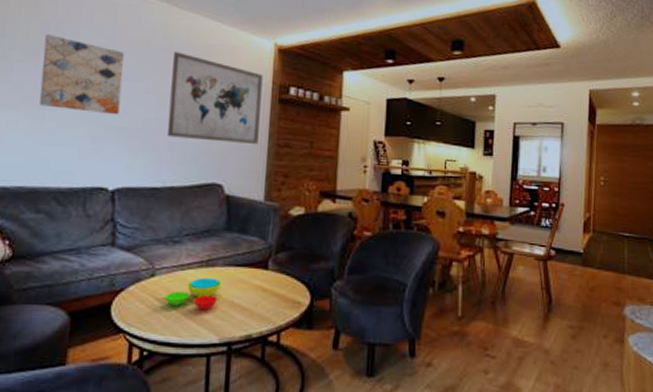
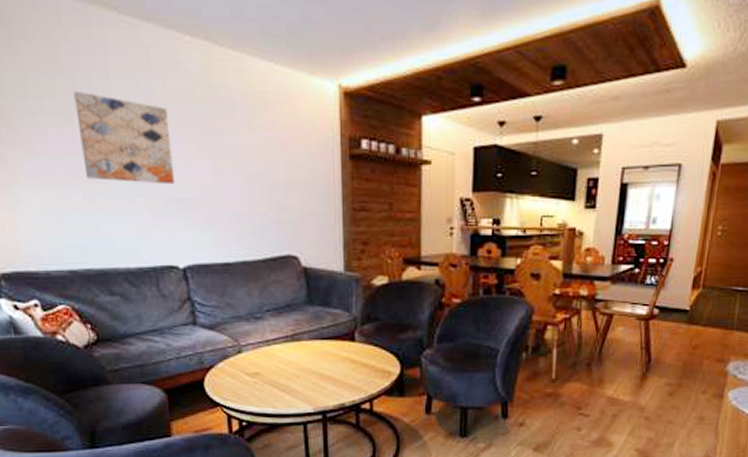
bowl: present [164,277,222,311] -> none [254,351,310,383]
wall art: present [166,52,263,144] -> none [222,104,331,209]

